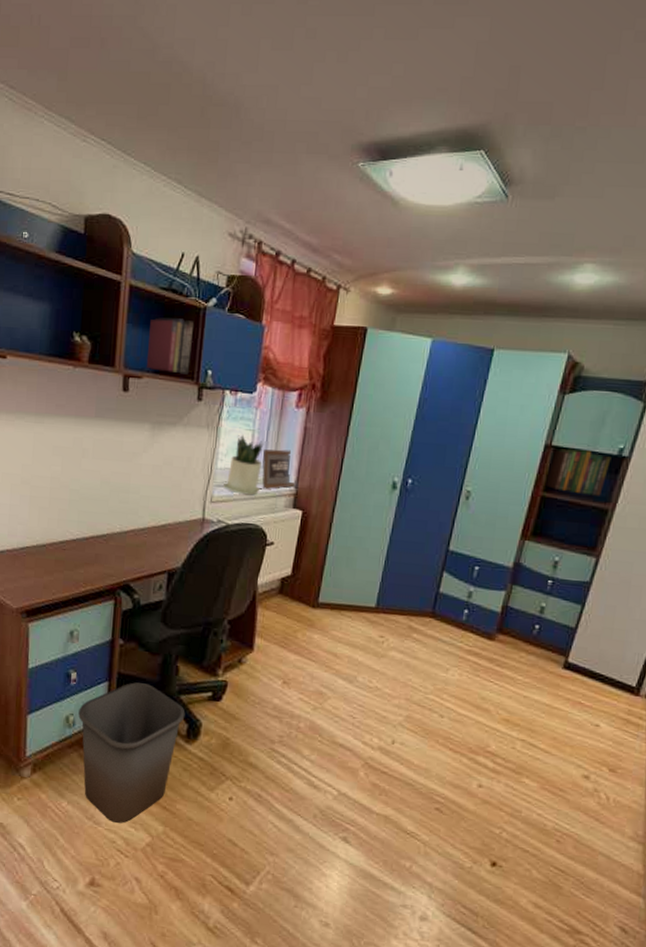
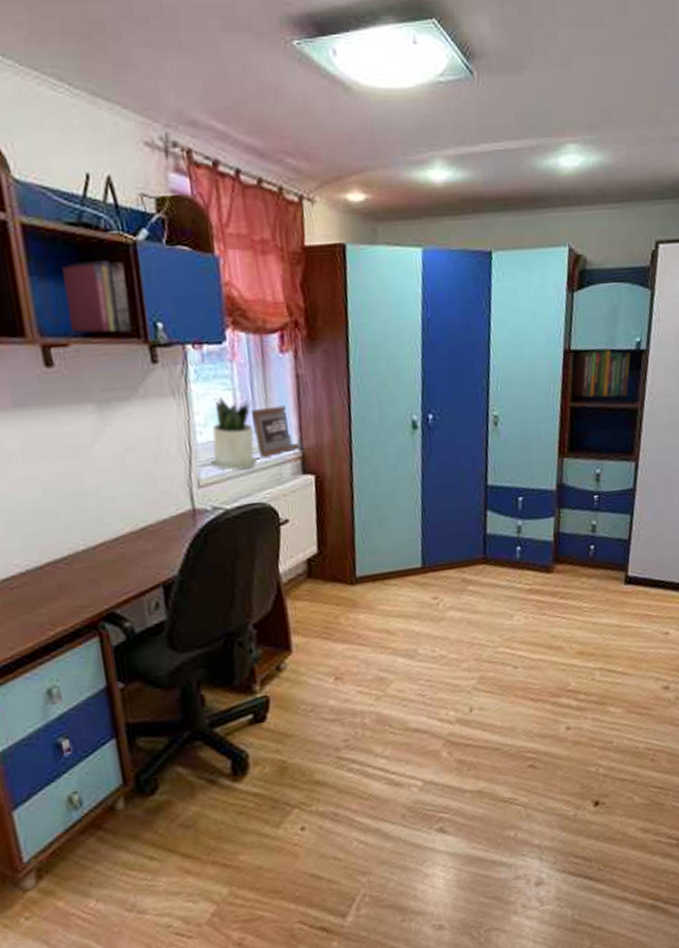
waste bin: present [78,682,186,823] -> none [83,726,226,904]

